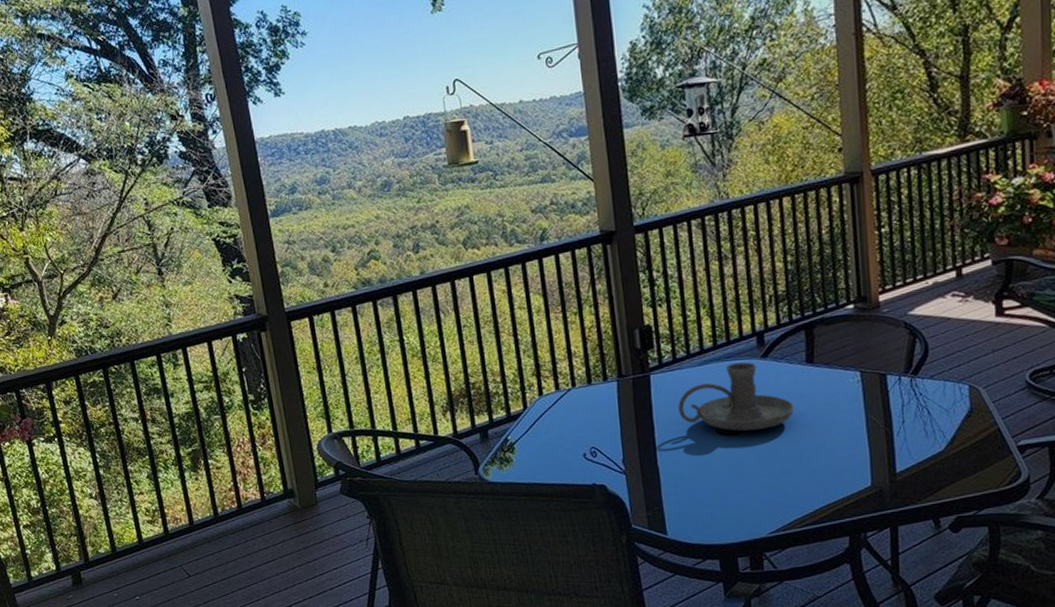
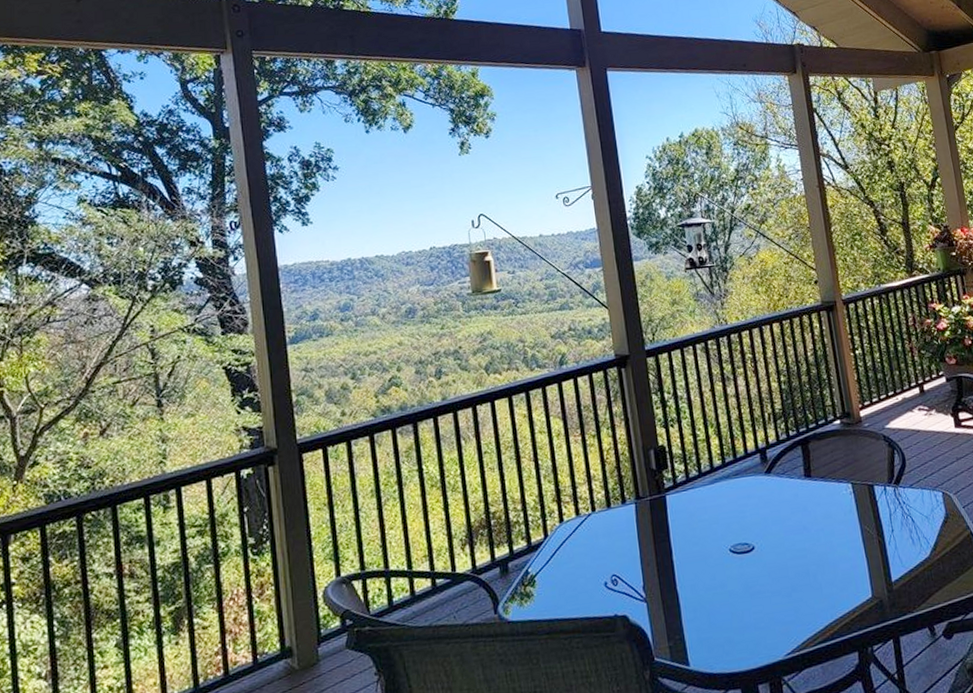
candle holder: present [678,362,795,431] -> none [693,478,799,549]

